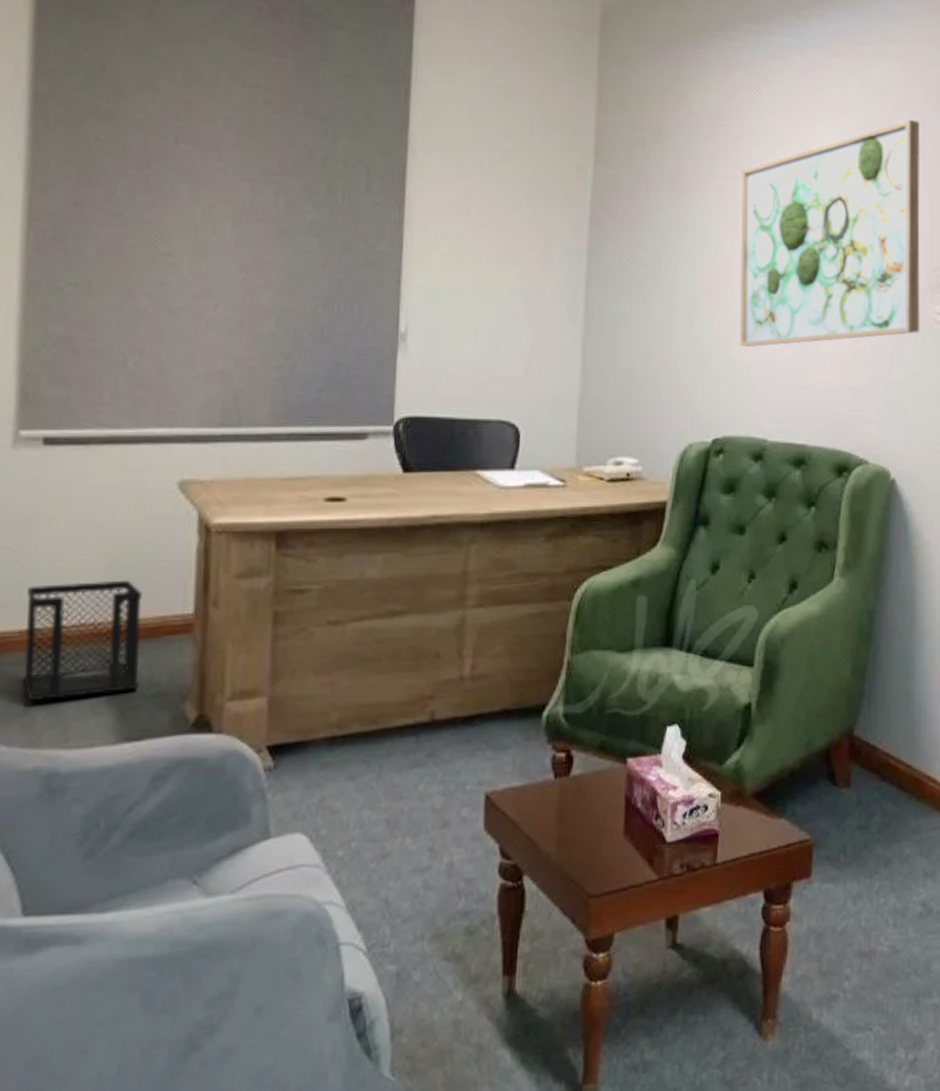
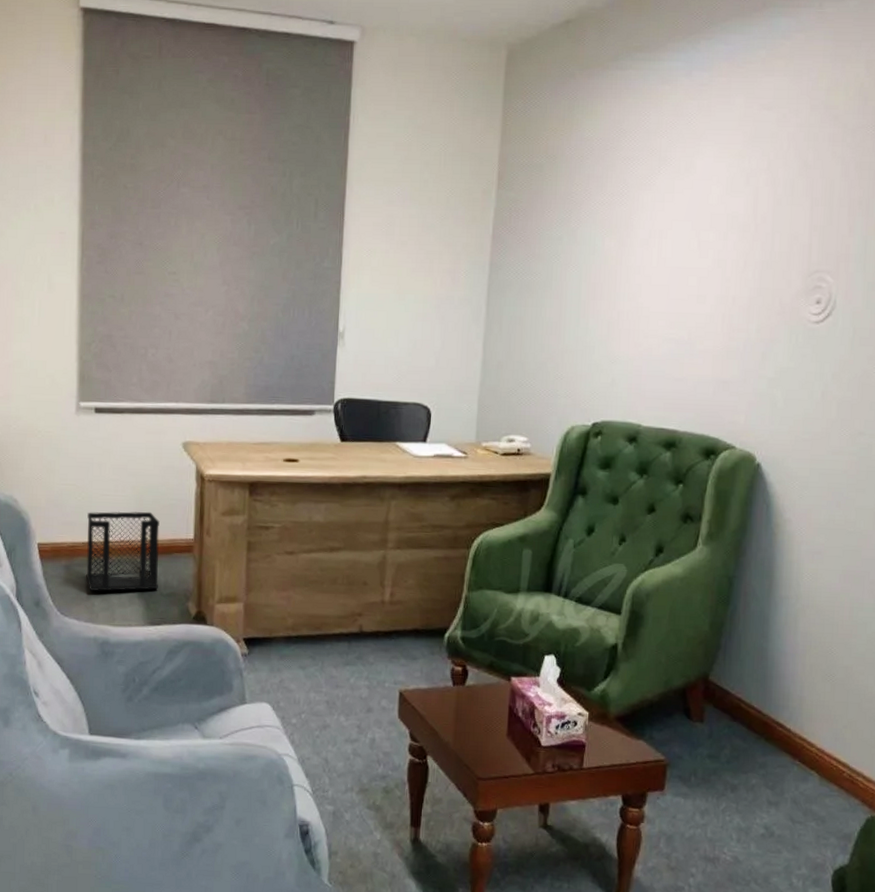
wall art: present [739,119,921,347] -> none [619,131,805,344]

